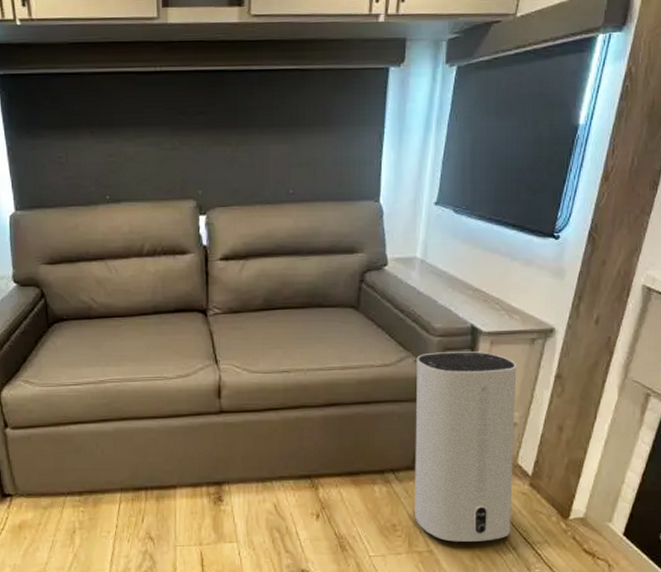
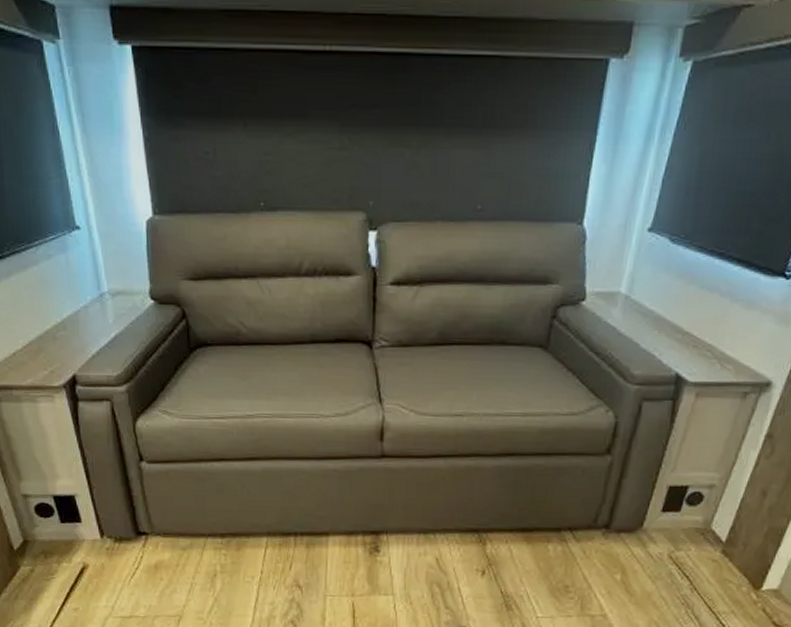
air purifier: present [414,351,517,542] -> none [589,402,724,609]

